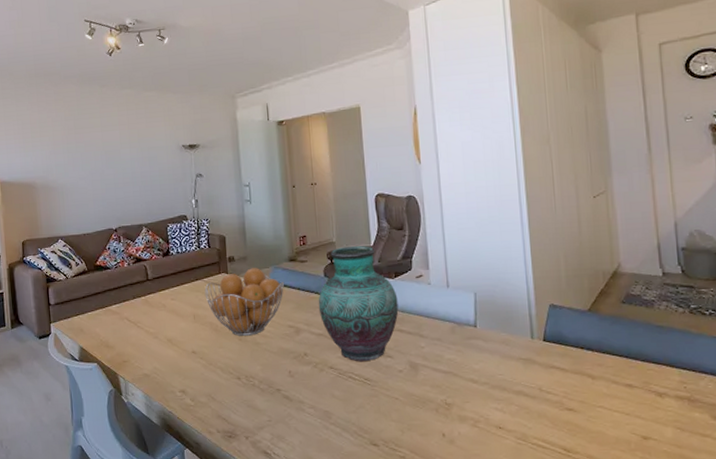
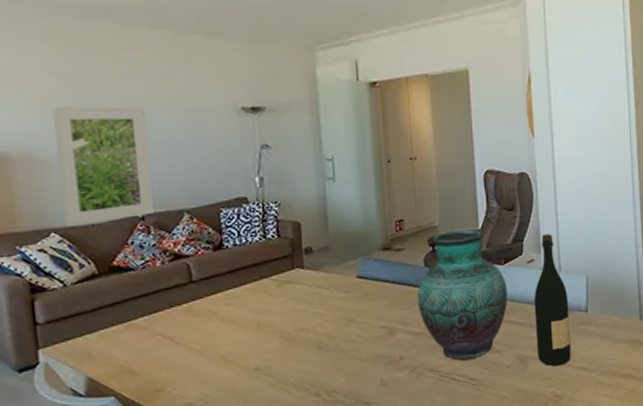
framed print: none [60,147,124,235] -> present [52,106,156,226]
fruit basket: present [205,268,285,336] -> none [272,260,377,344]
wine bottle: none [423,252,461,376] -> present [534,234,571,367]

